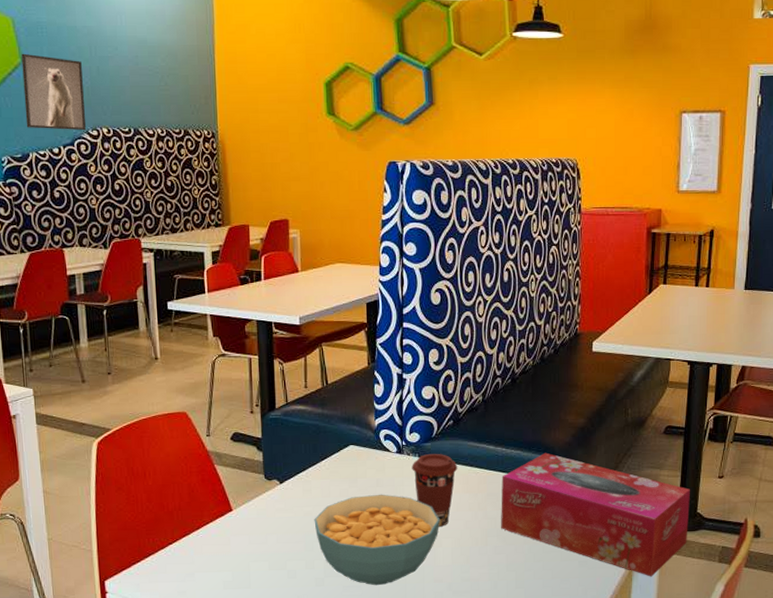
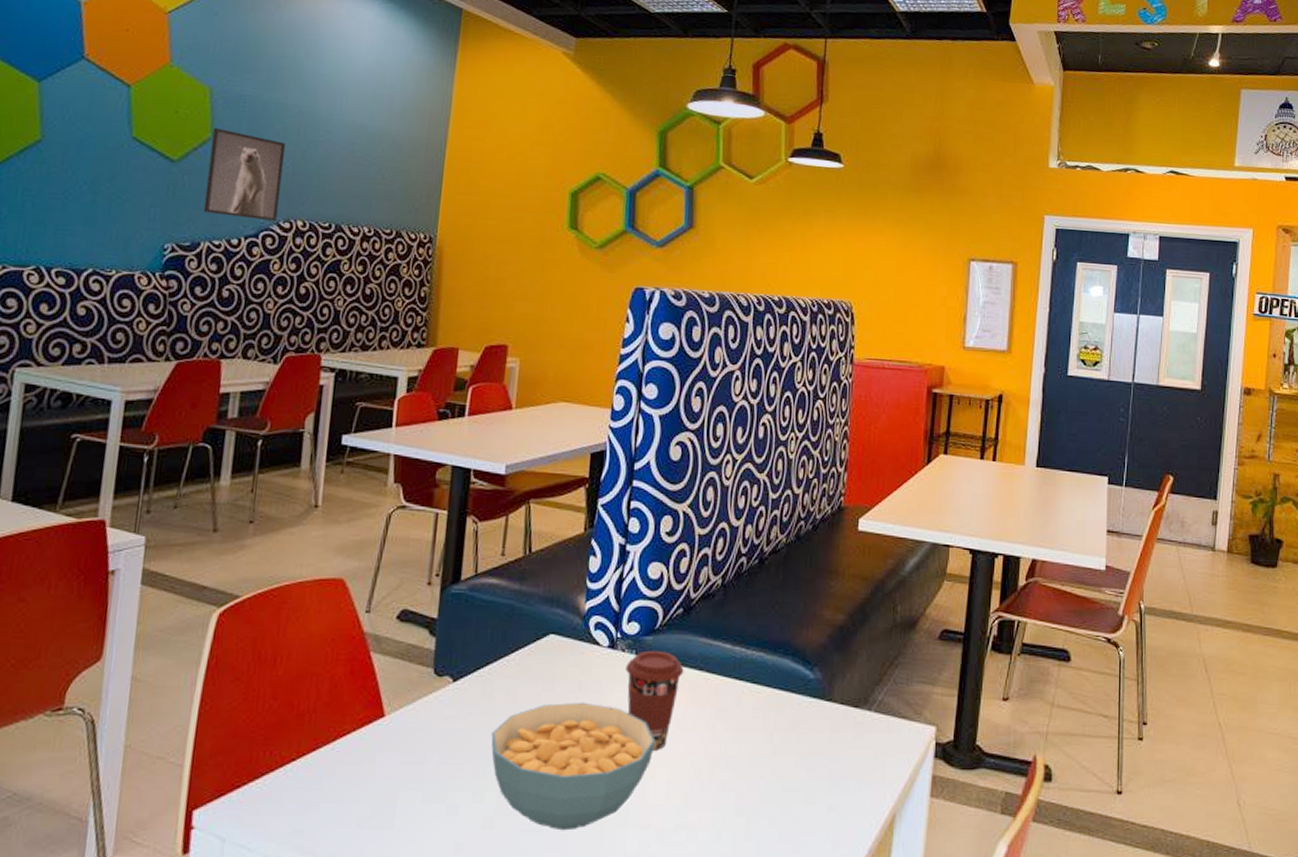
tissue box: present [501,452,690,577] -> none [732,656,968,831]

